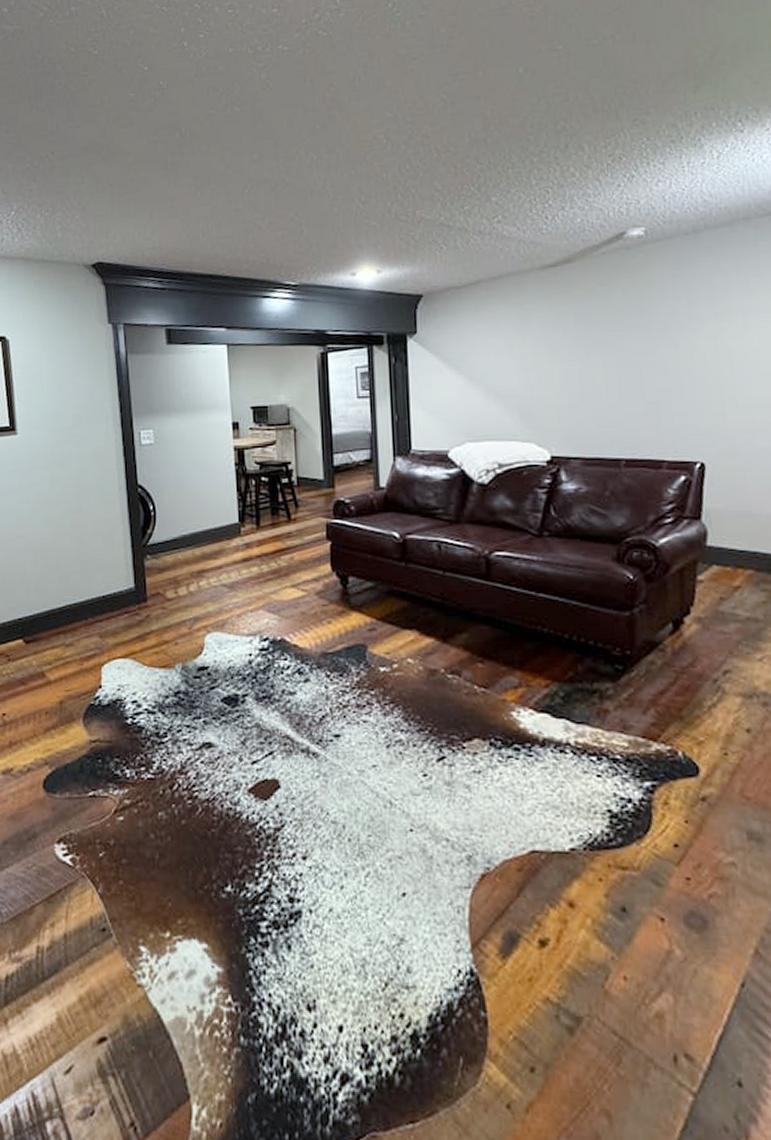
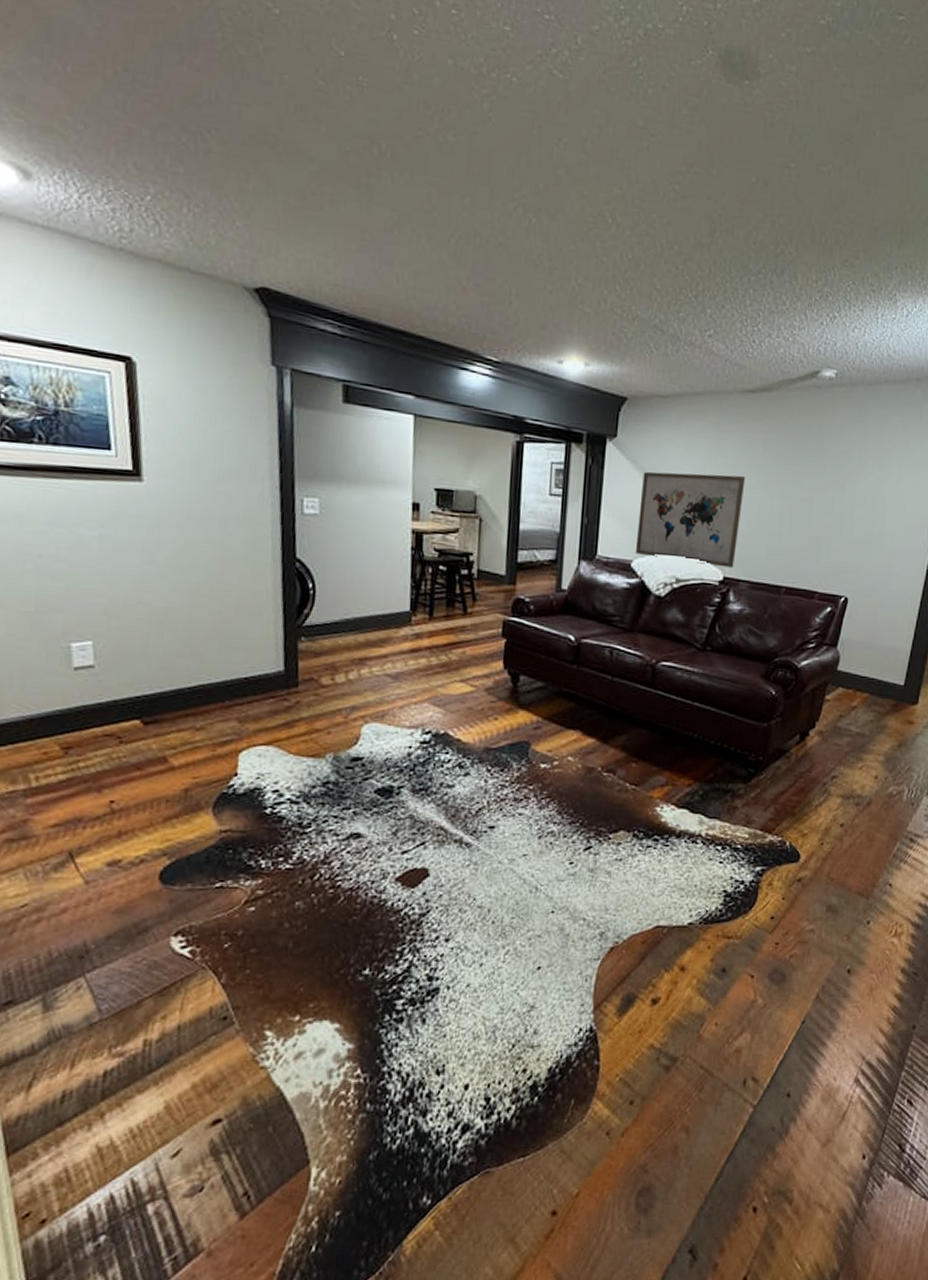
wall art: none [448,350,561,446] -> present [635,471,746,568]

